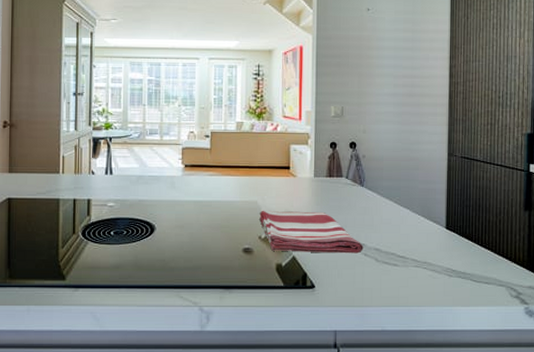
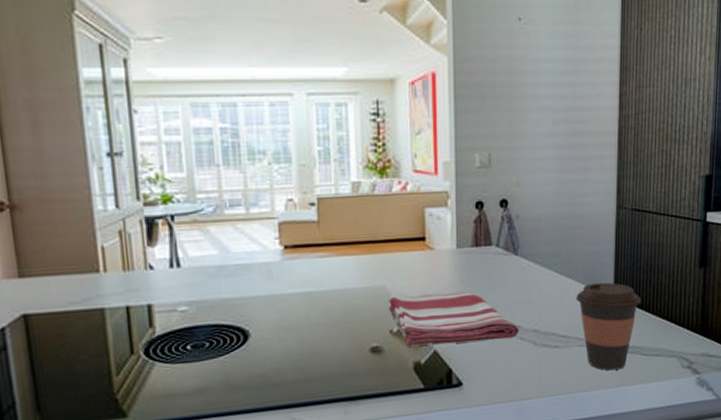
coffee cup: none [412,214,471,291] -> present [576,282,641,371]

